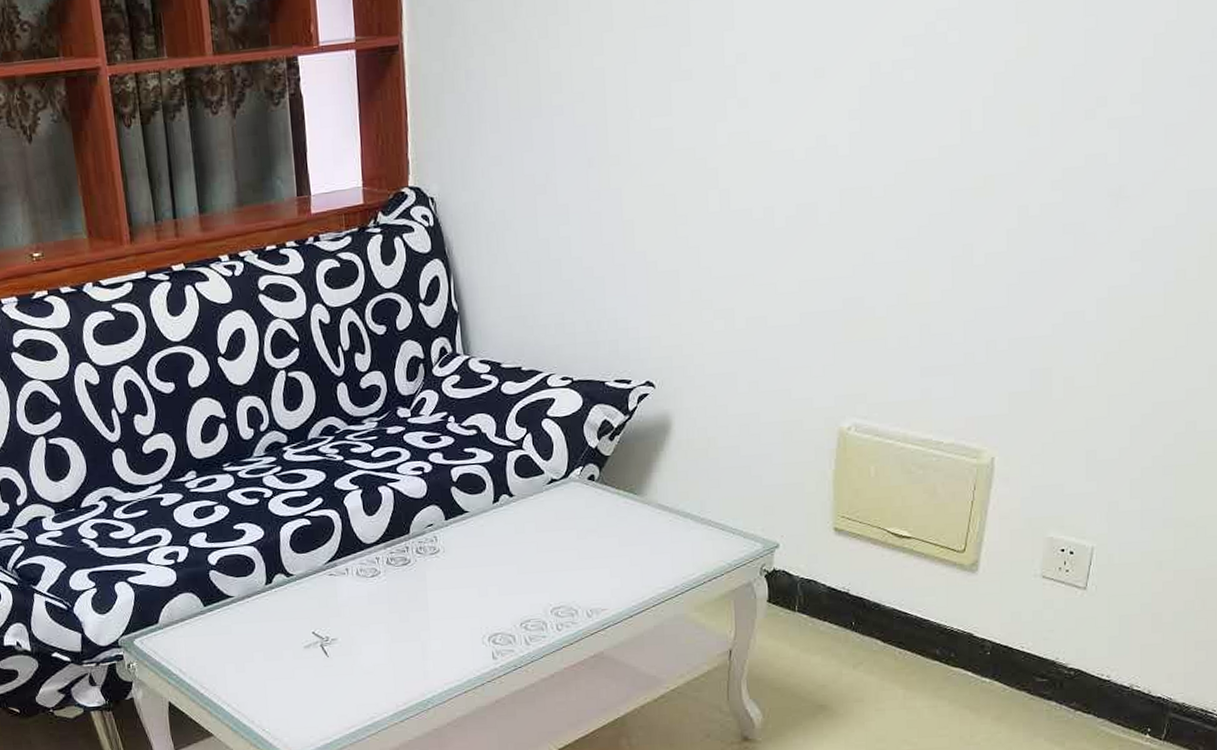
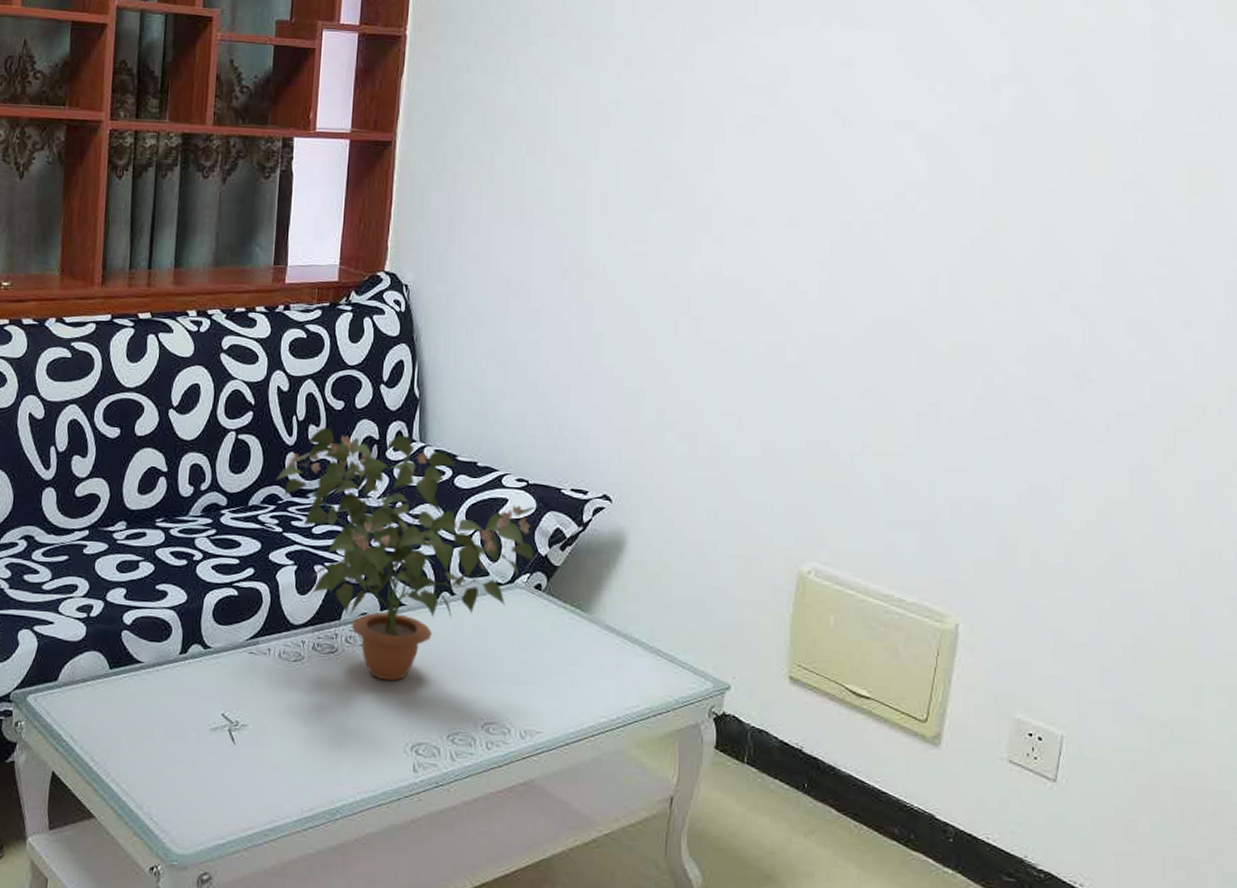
potted plant: none [330,351,585,583] -> present [275,427,539,681]

